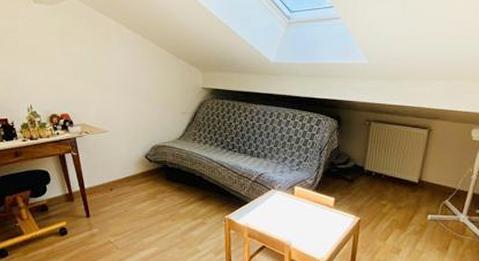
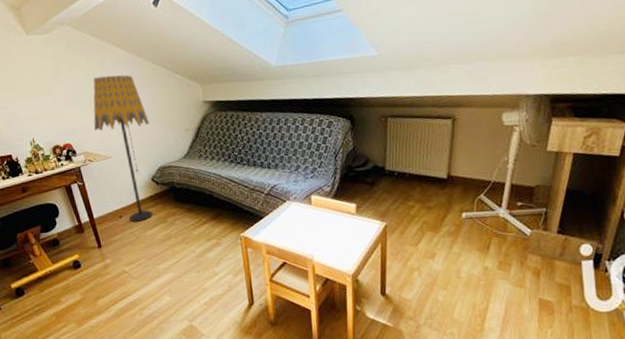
floor lamp: none [93,52,148,195] -> present [93,75,153,221]

